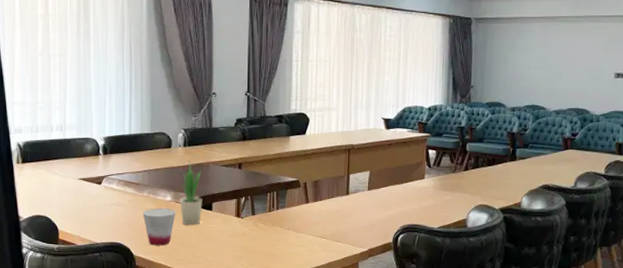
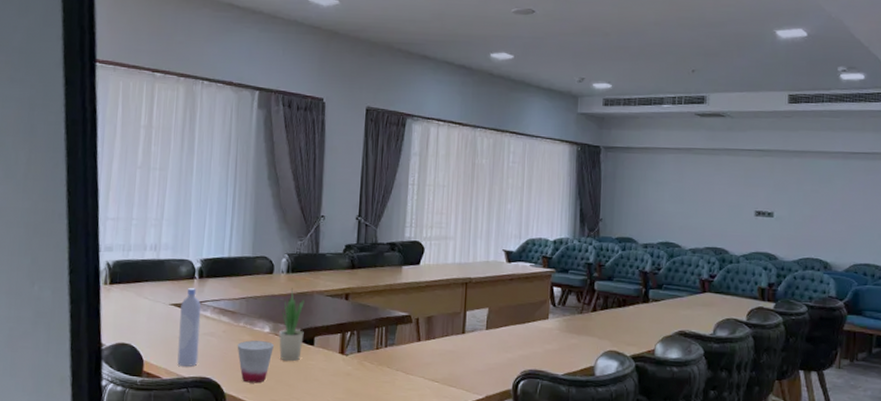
bottle: none [89,163,108,233] -> present [177,287,202,367]

